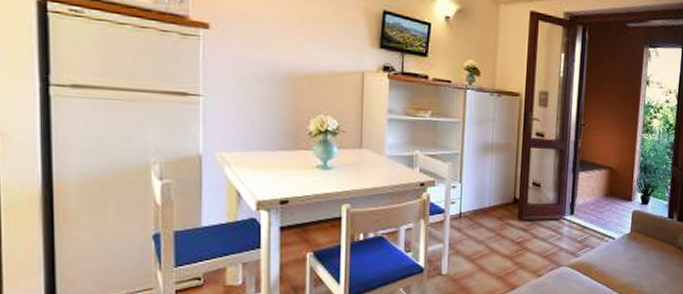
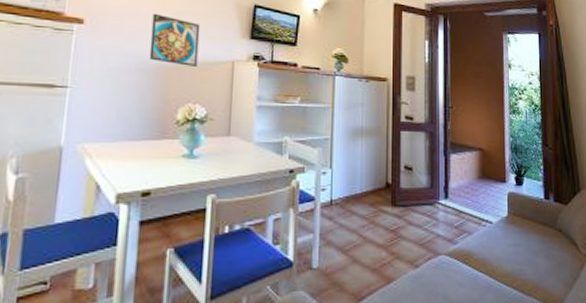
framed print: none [278,18,328,77] -> present [149,13,201,67]

